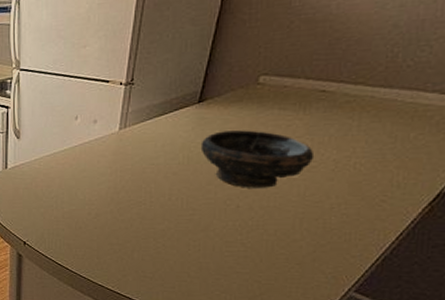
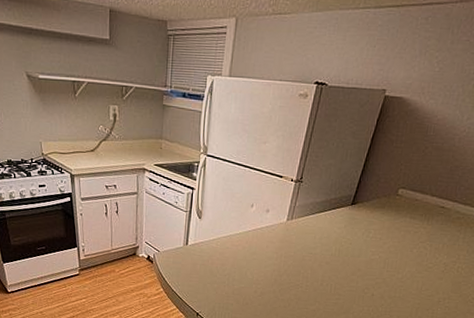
bowl: present [200,130,315,188] -> none [349,231,432,282]

